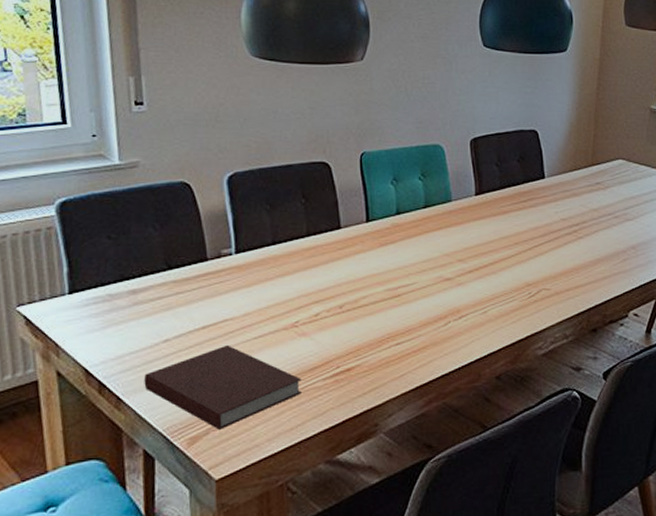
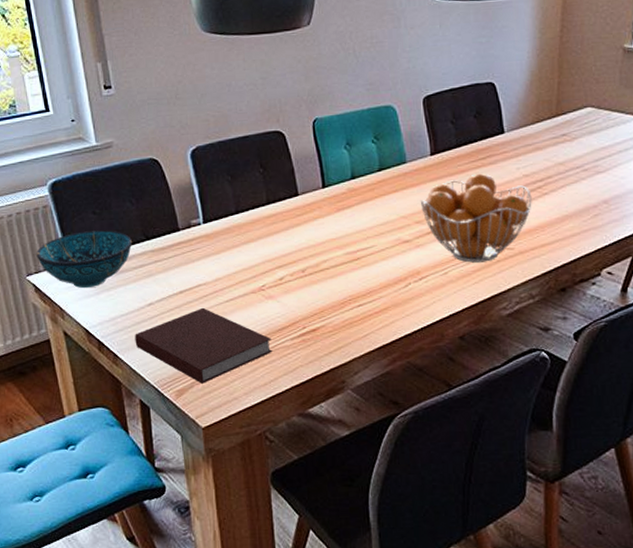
decorative bowl: none [31,257,152,322] -> present [35,230,133,289]
fruit basket: none [464,215,568,302] -> present [421,173,532,263]

